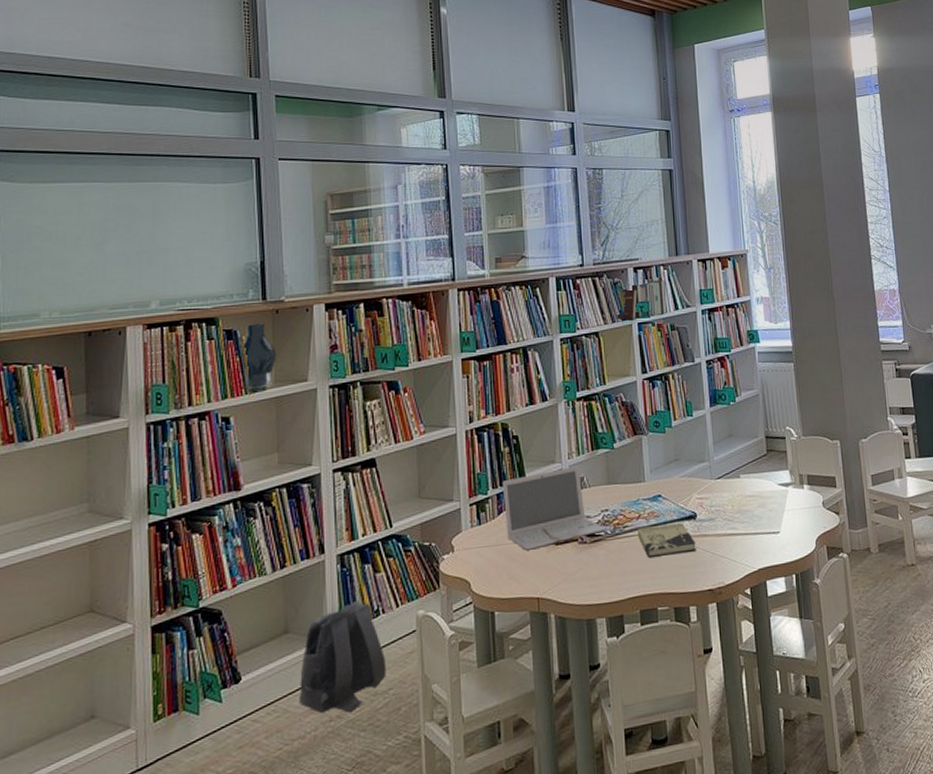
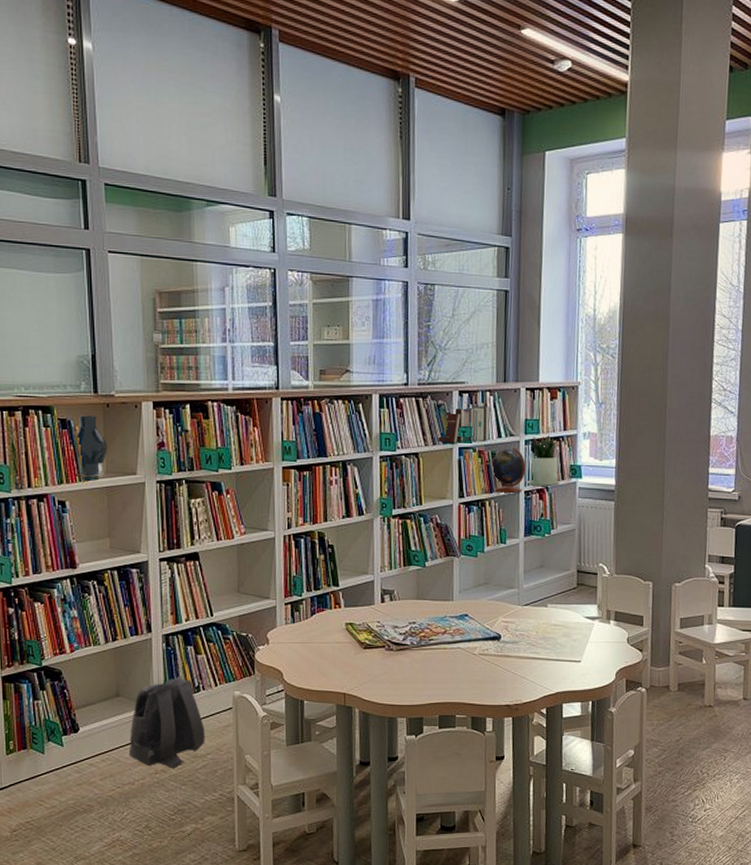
laptop: present [502,466,606,550] -> none [316,579,412,650]
book: present [638,522,696,557] -> none [443,641,498,670]
globe: none [670,318,705,364] -> present [490,447,526,493]
planter: none [707,303,739,356] -> present [526,435,560,487]

